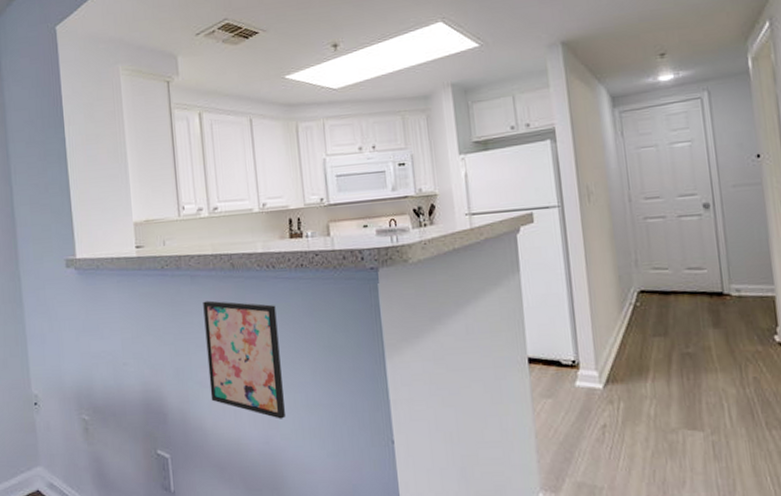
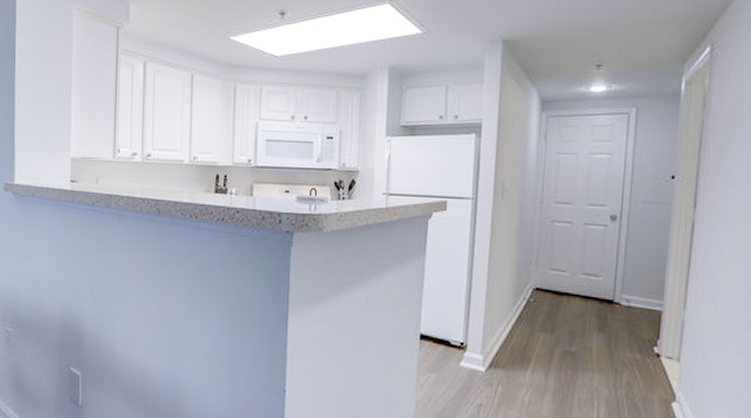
wall art: present [203,300,285,419] -> none [124,240,193,356]

